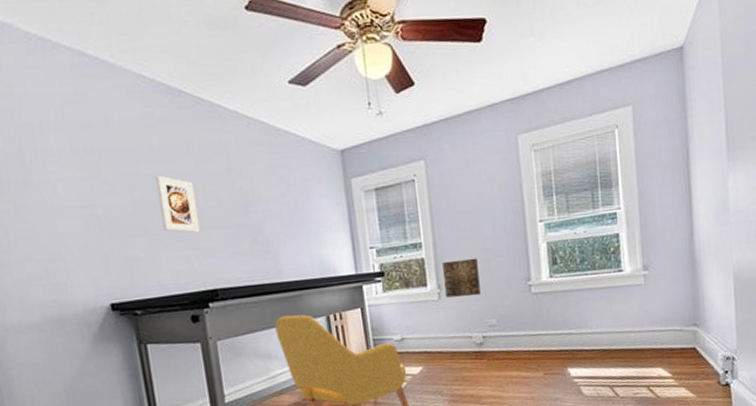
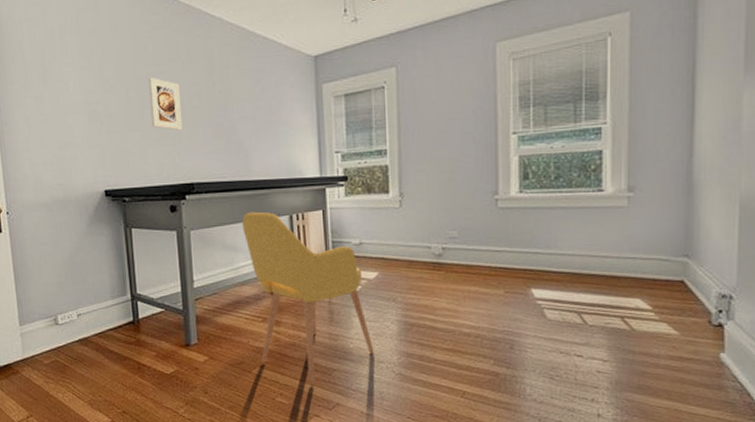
wall art: present [442,258,481,298] -> none [406,168,443,207]

